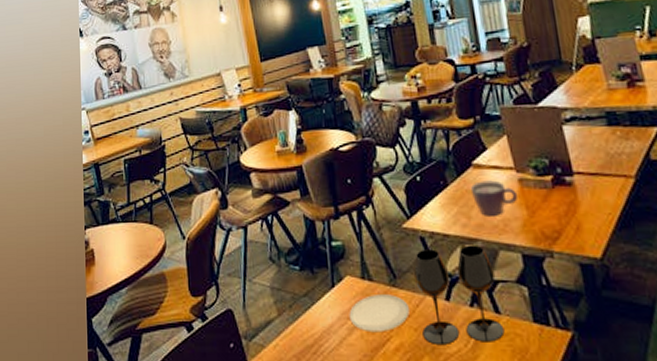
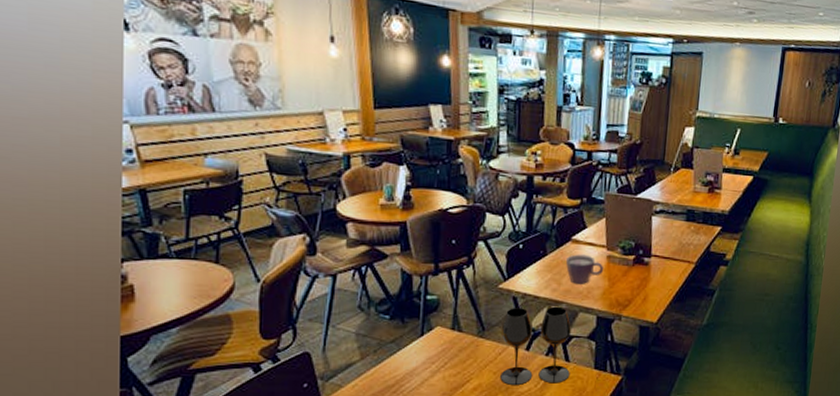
plate: present [349,294,410,333] -> none [434,344,492,375]

